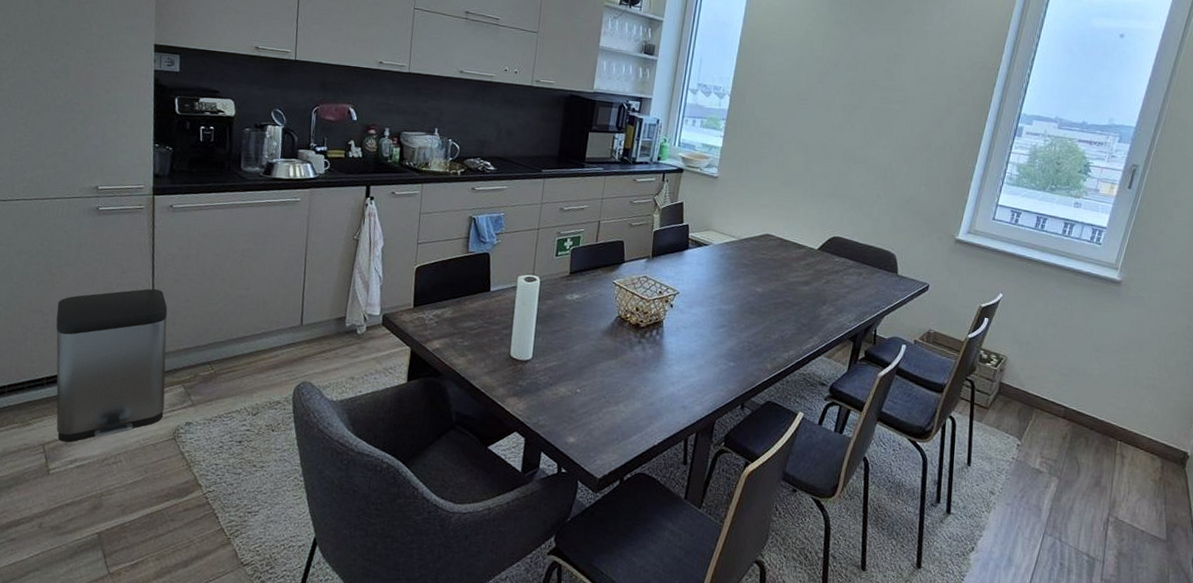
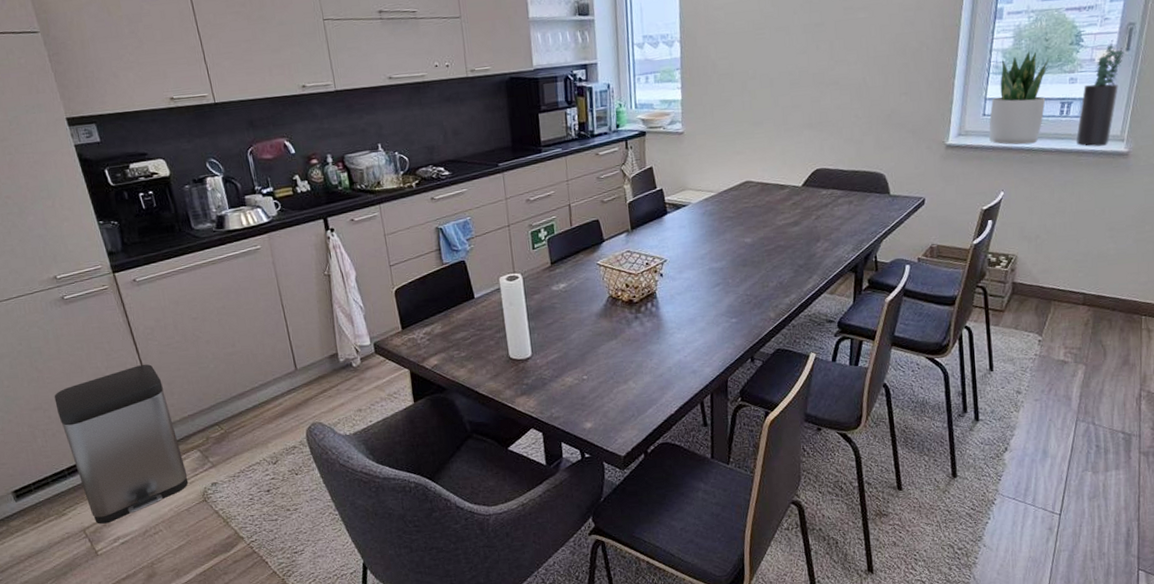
planter: none [995,170,1059,255] -> present [989,51,1050,145]
vase: none [1074,176,1126,271] -> present [1075,40,1124,147]

